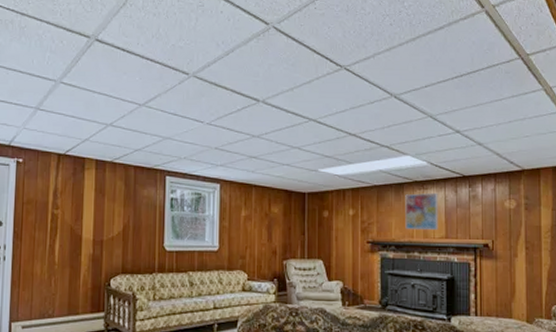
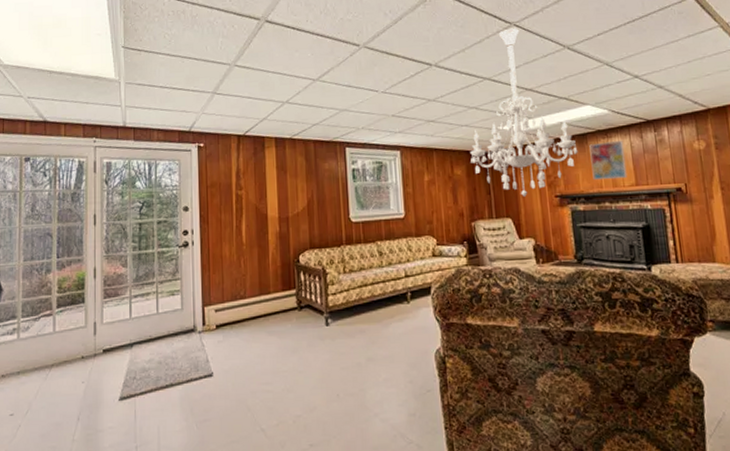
chandelier: none [289,71,394,240] -> present [470,28,578,197]

